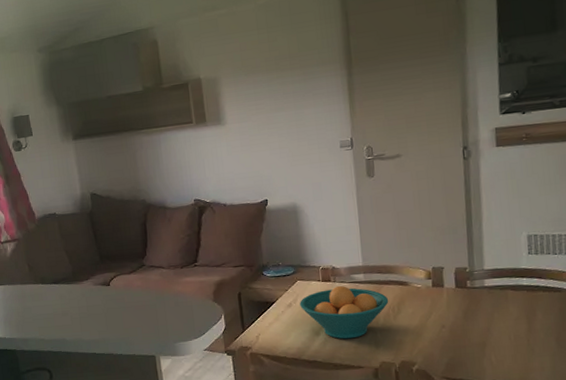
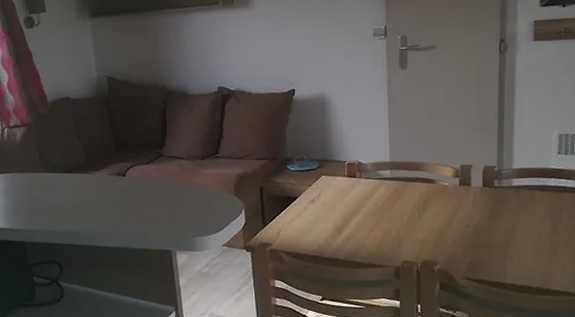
fruit bowl: present [300,285,389,339] -> none [323,181,415,237]

